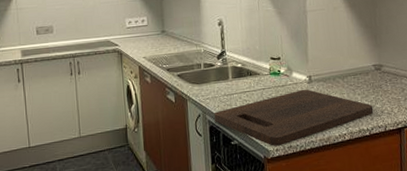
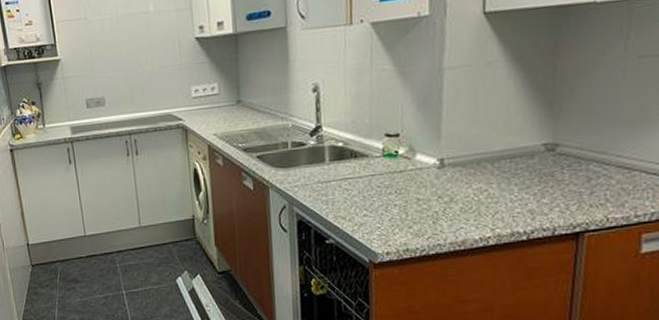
cutting board: present [214,89,374,146] -> none [304,176,537,248]

